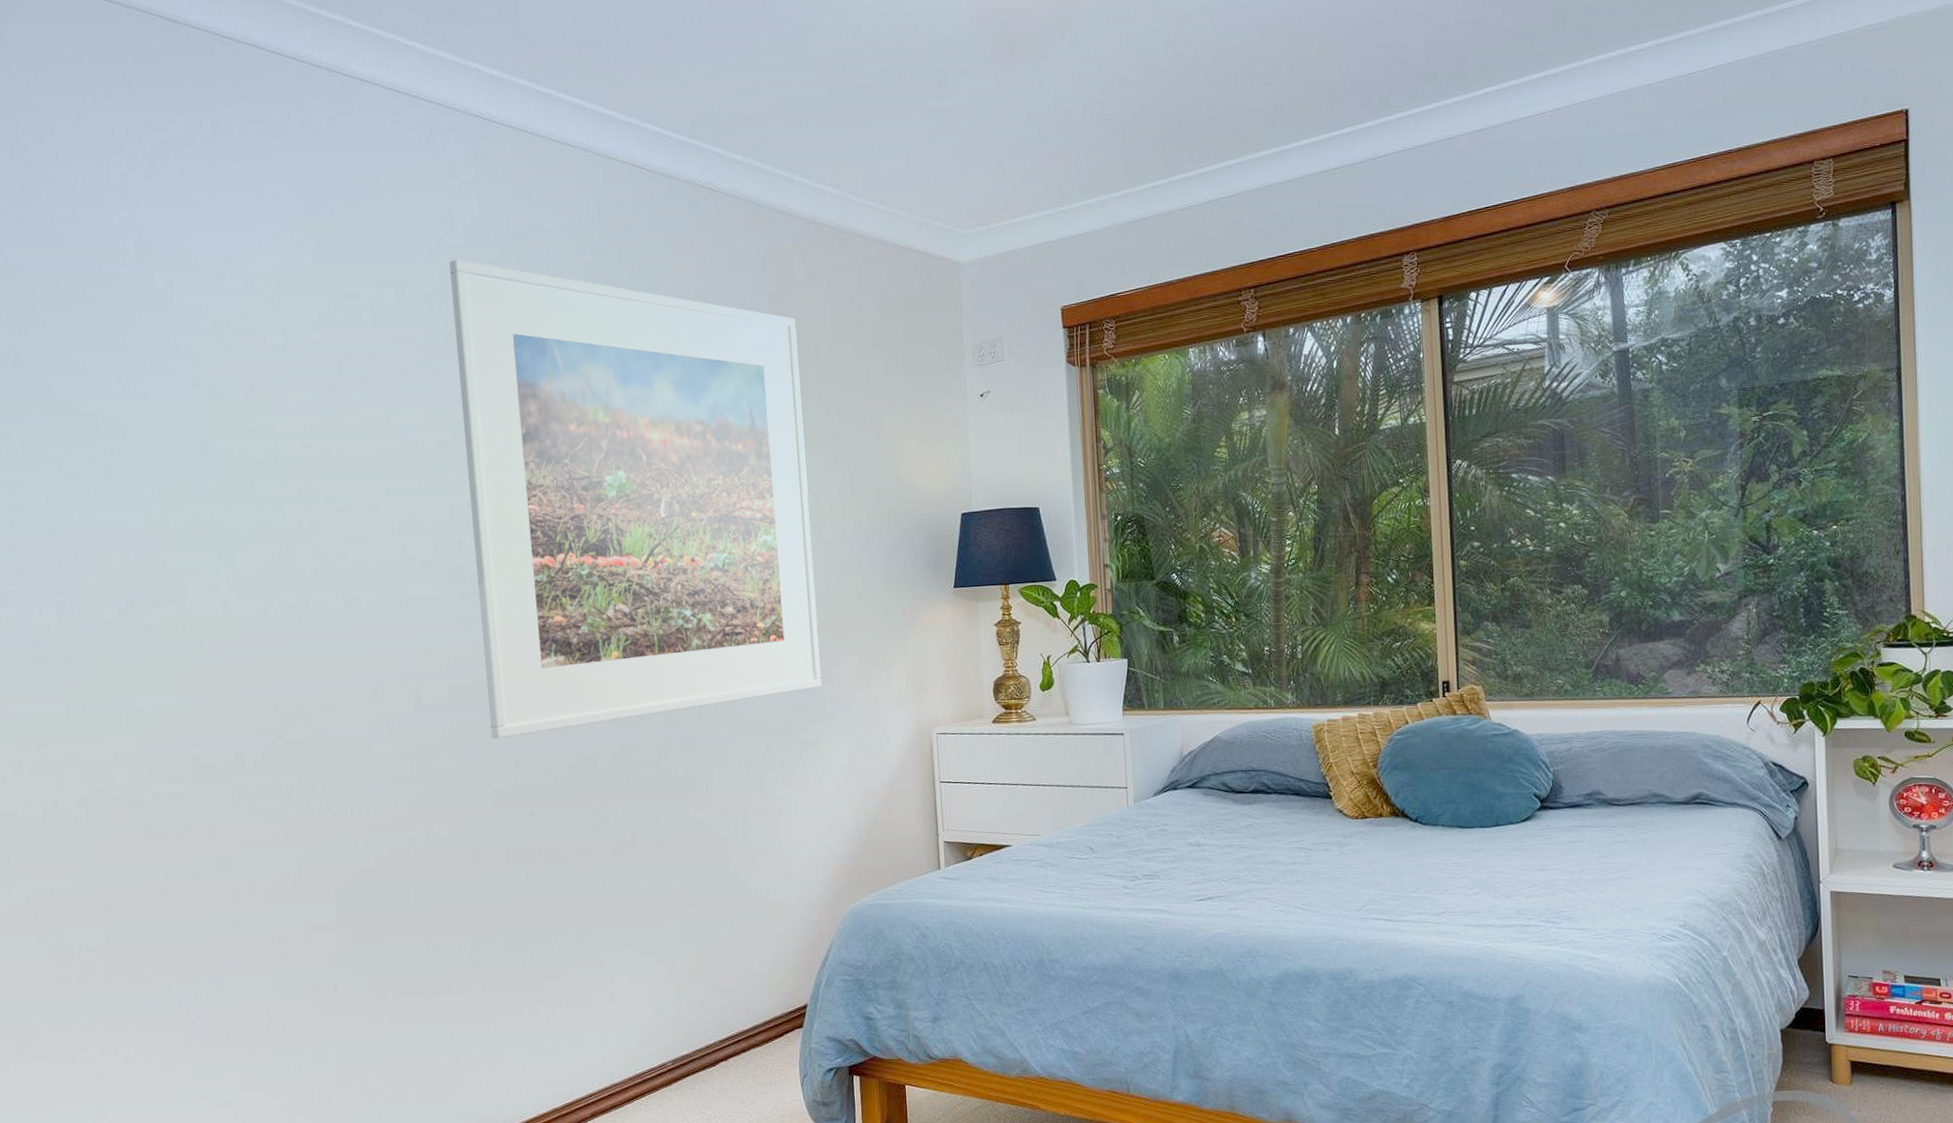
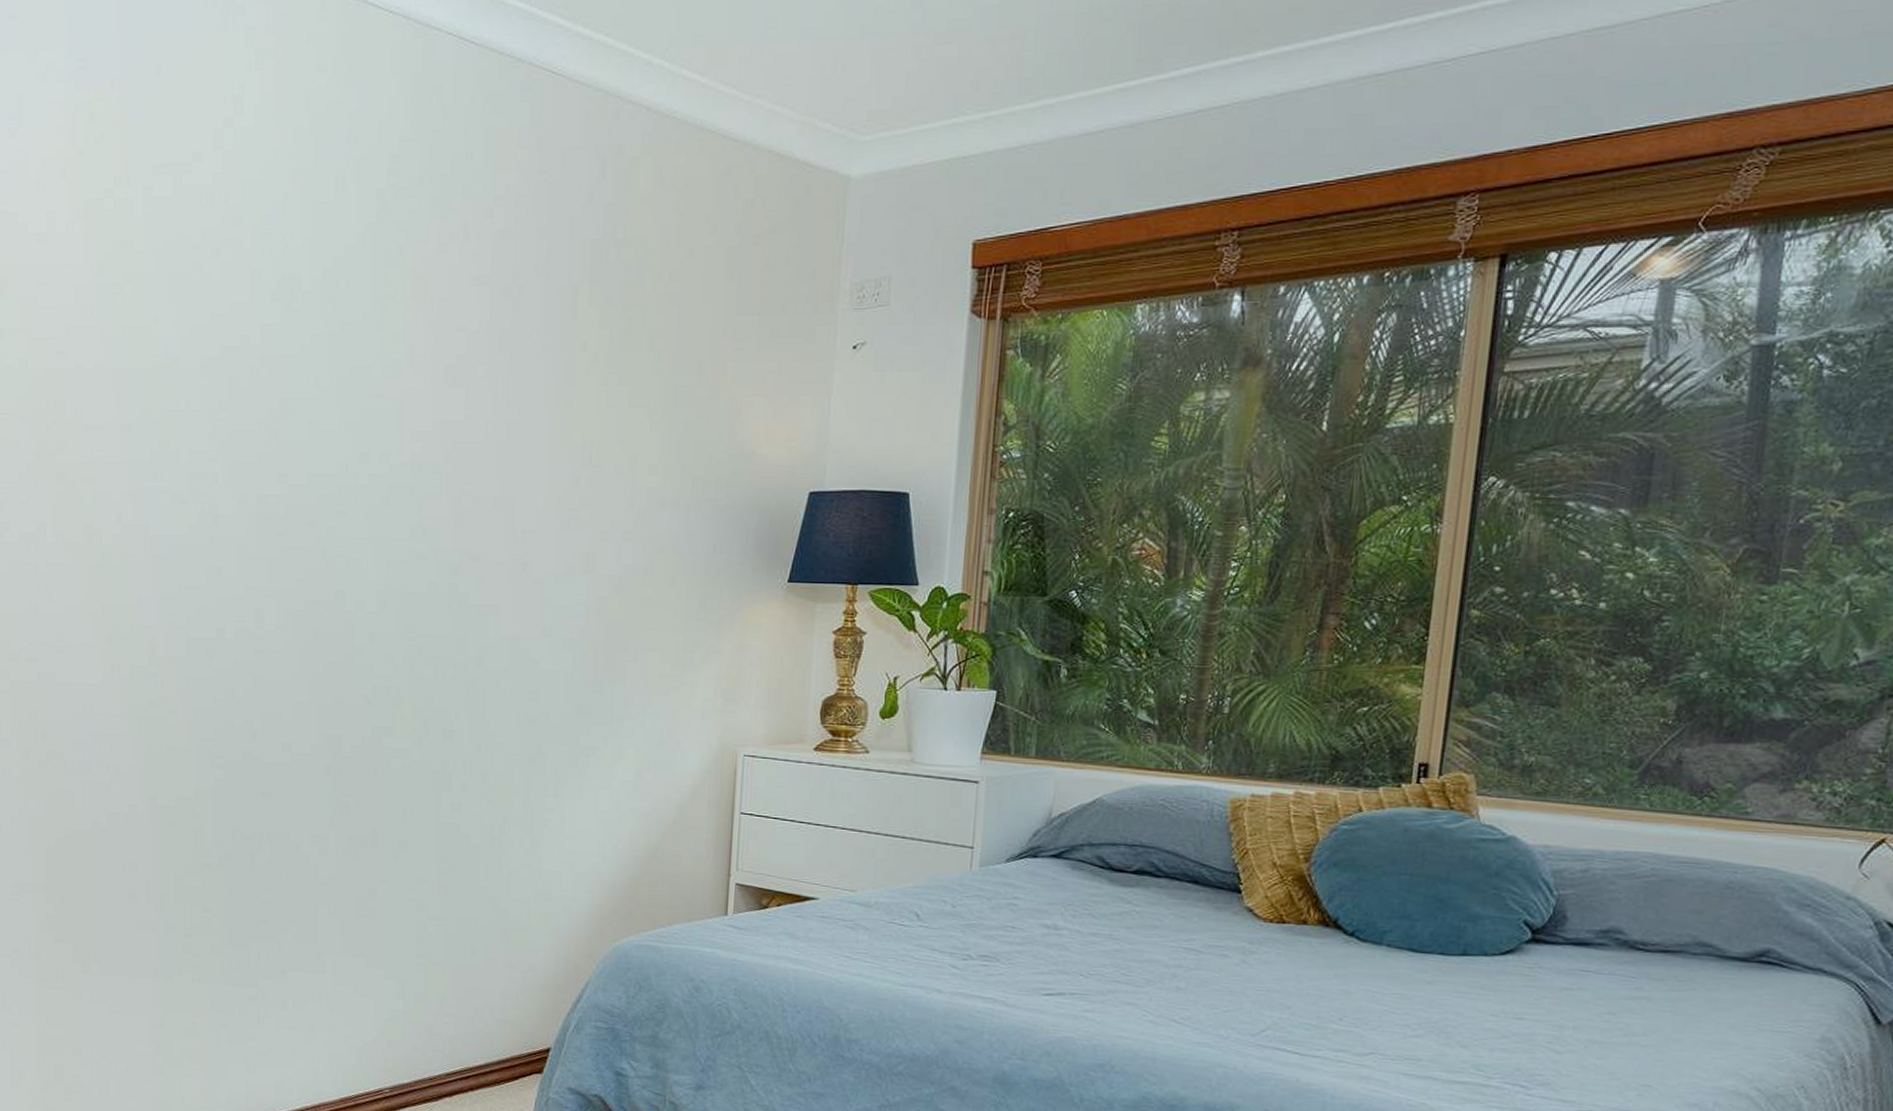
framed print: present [449,259,822,739] -> none [229,144,634,705]

